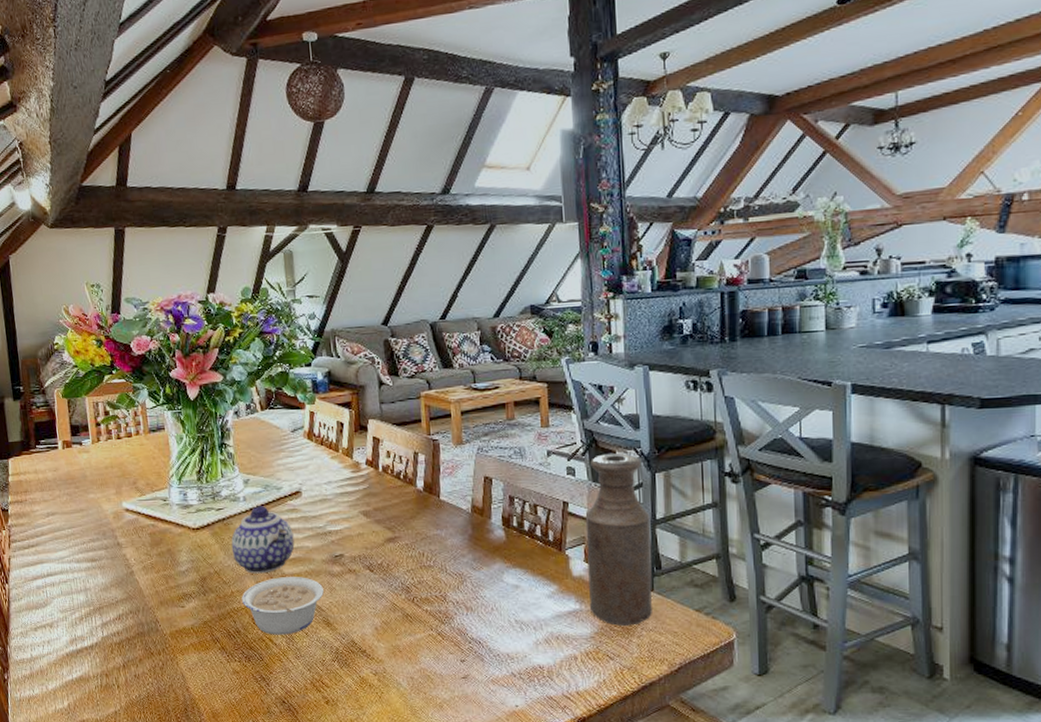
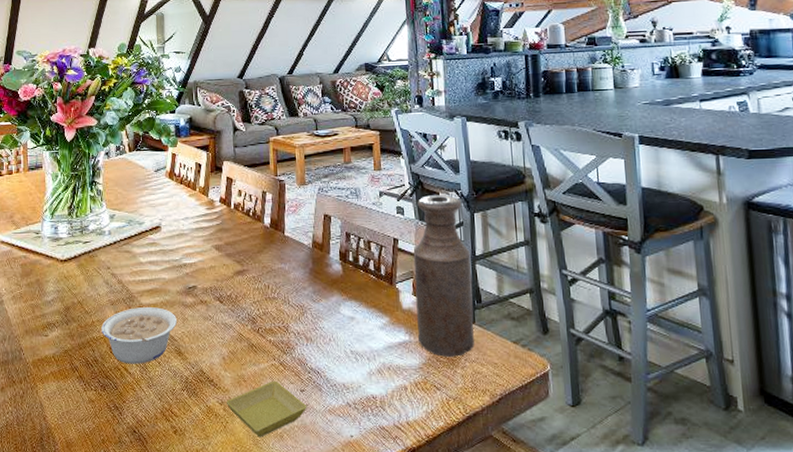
teapot: present [231,506,295,574] -> none [95,239,152,304]
saucer: none [381,652,468,708] -> present [227,382,307,438]

